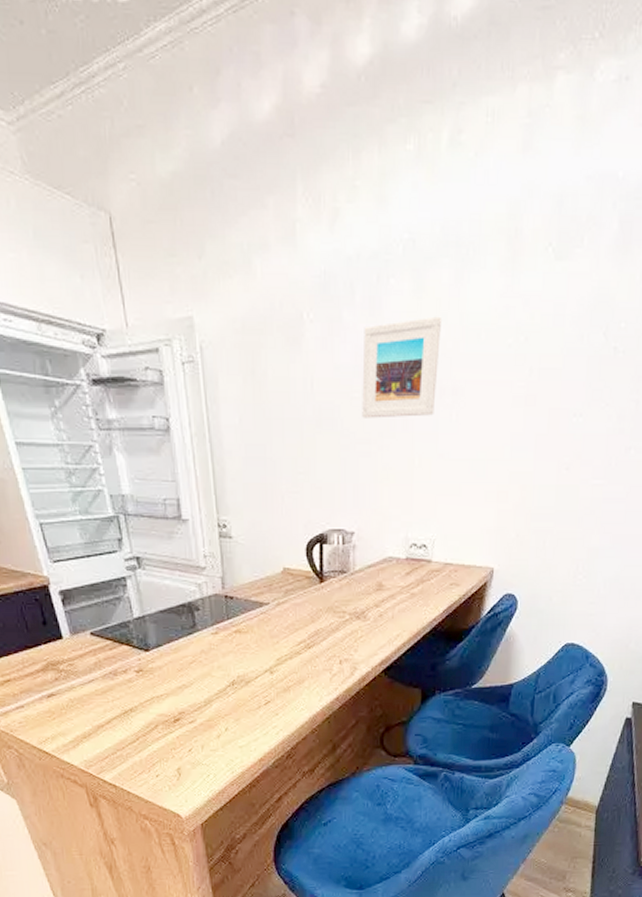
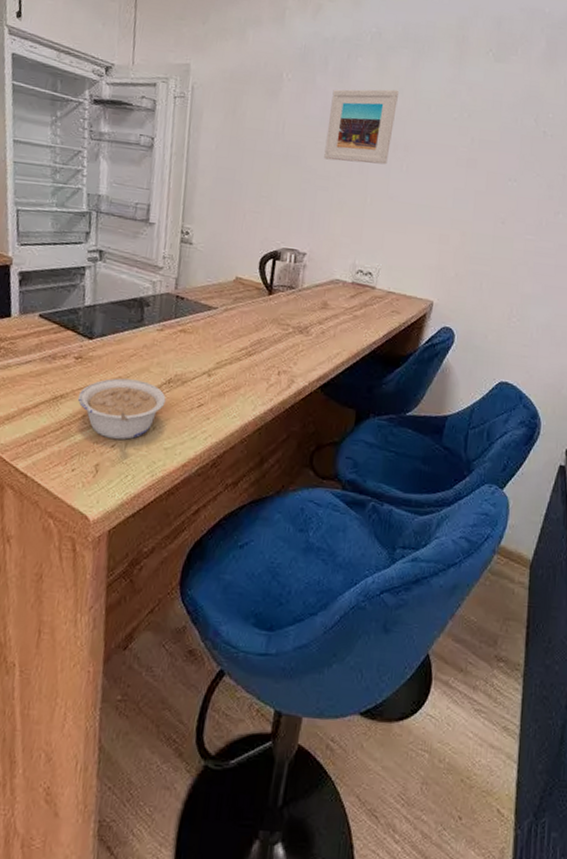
legume: none [146,686,233,744] -> present [77,378,166,440]

